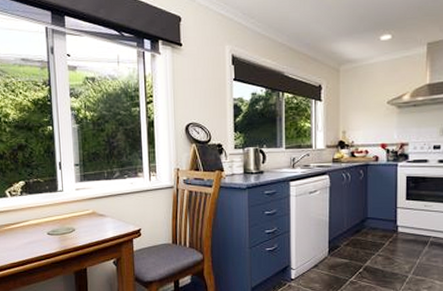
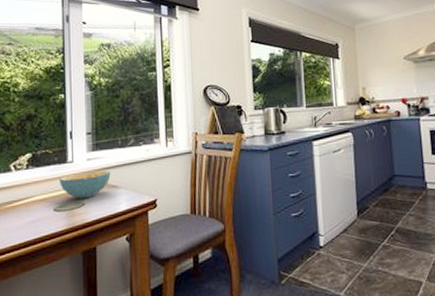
cereal bowl: none [51,200,98,225] -> present [60,170,111,199]

